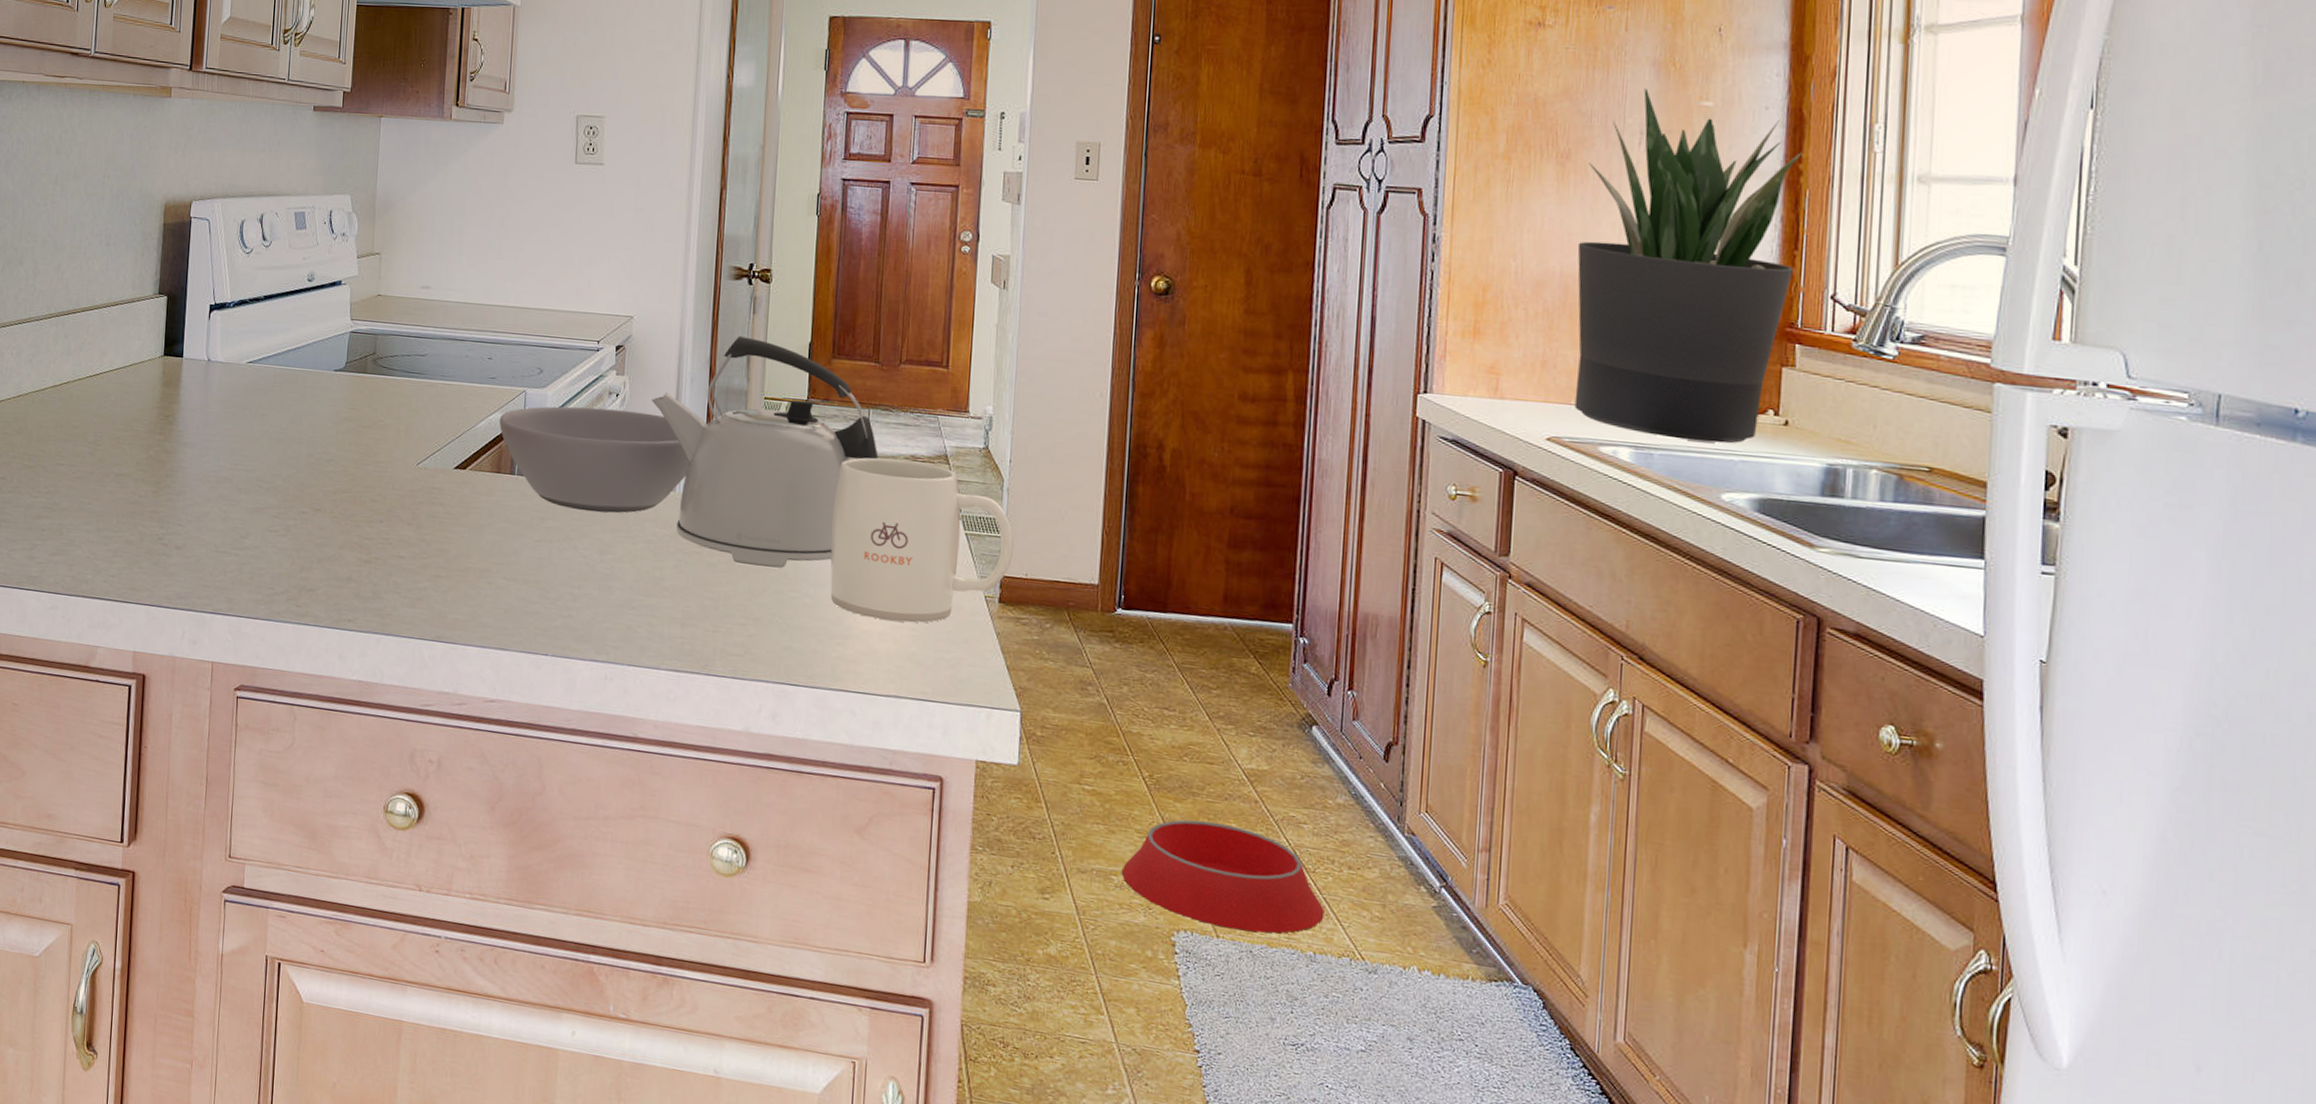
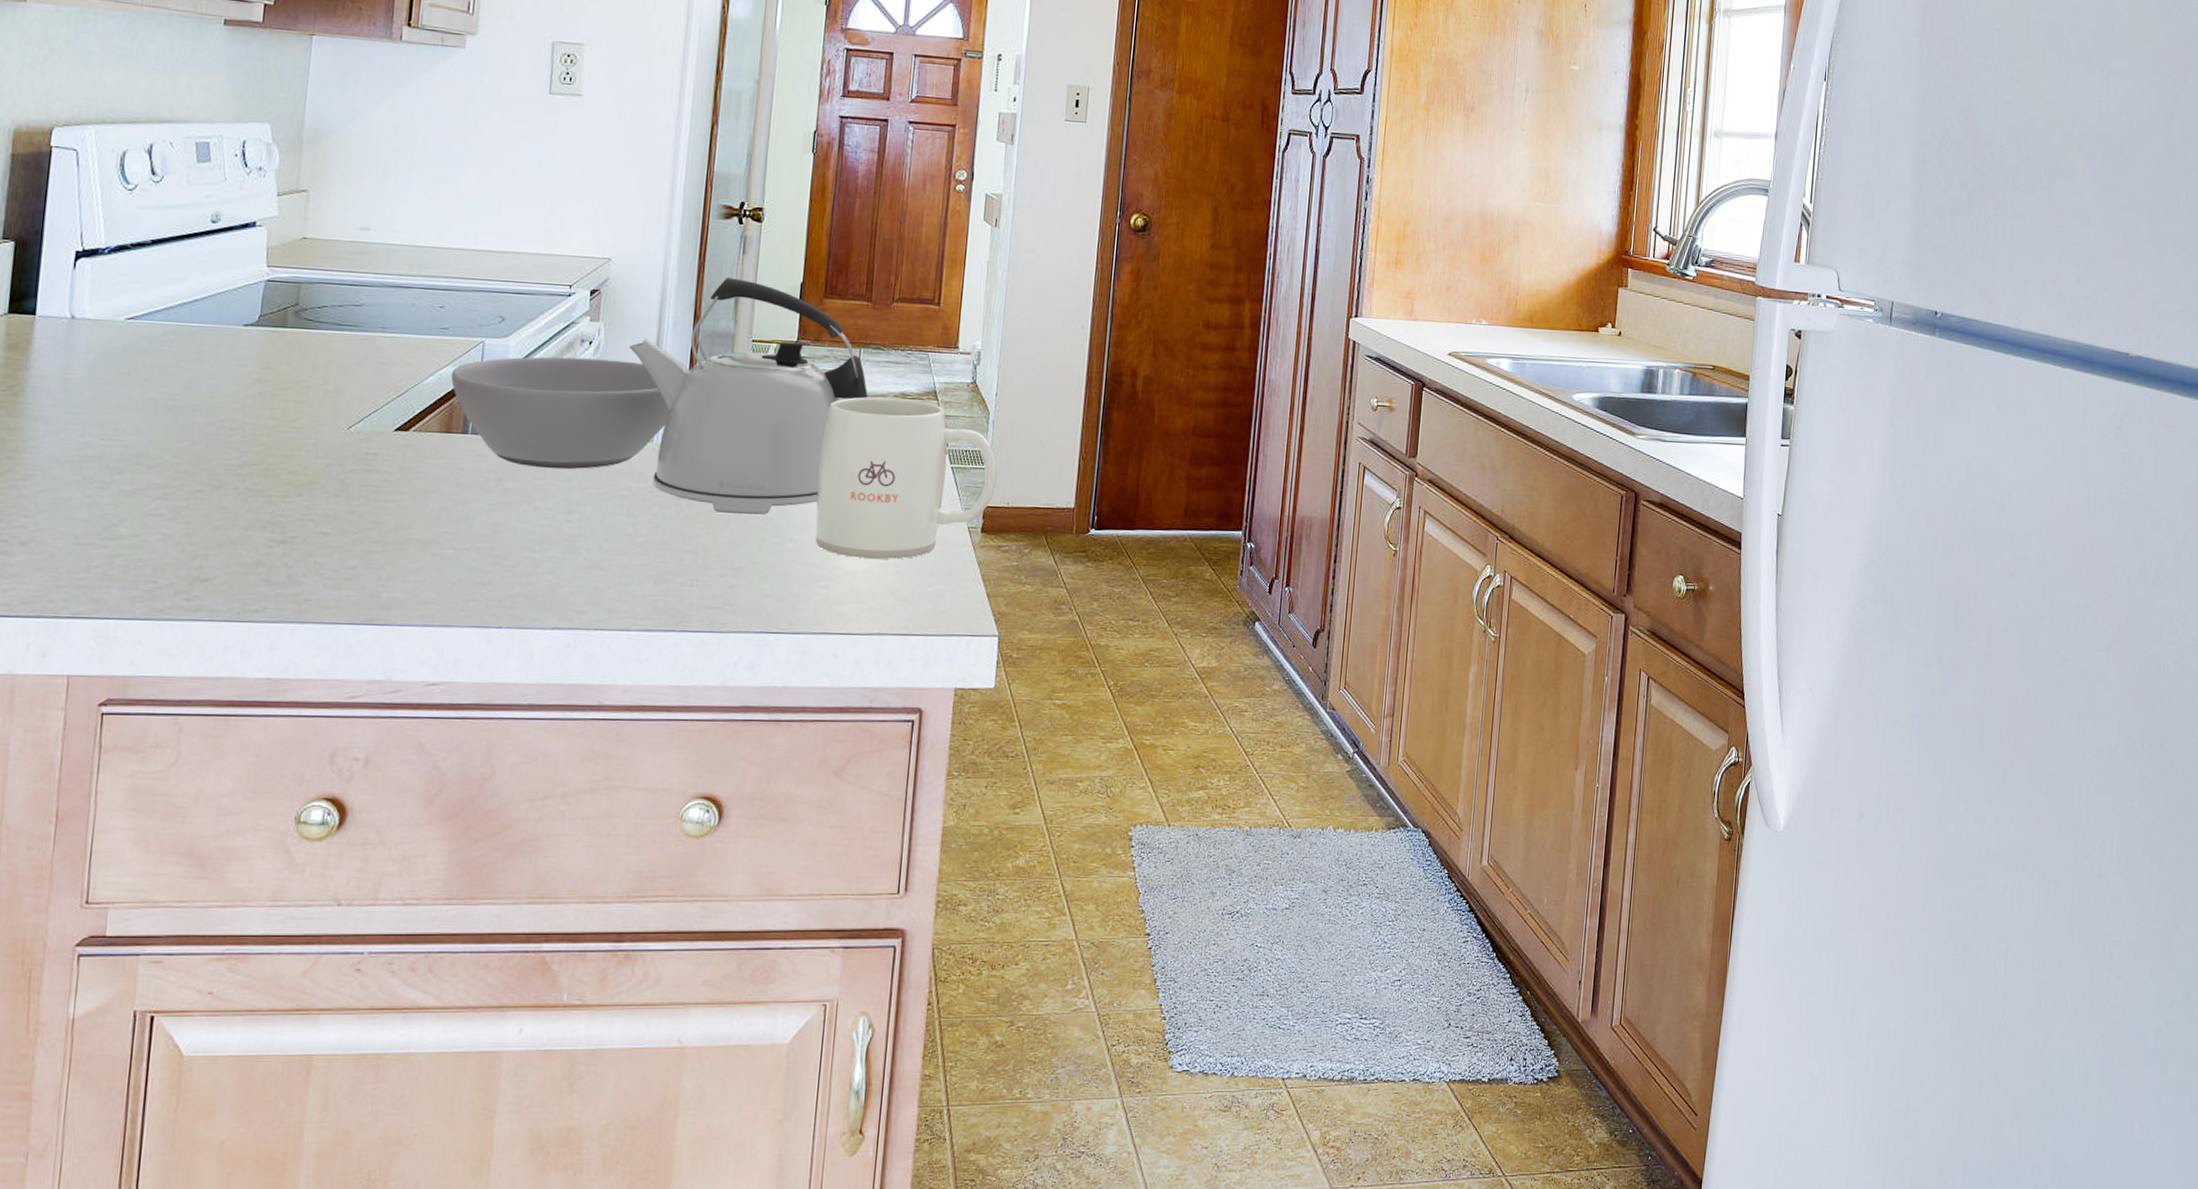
pet bowl: present [1121,820,1325,934] -> none [1086,720,1260,817]
planter: present [1574,89,1802,444] -> none [1470,53,1638,353]

